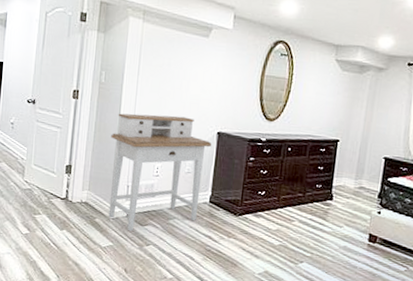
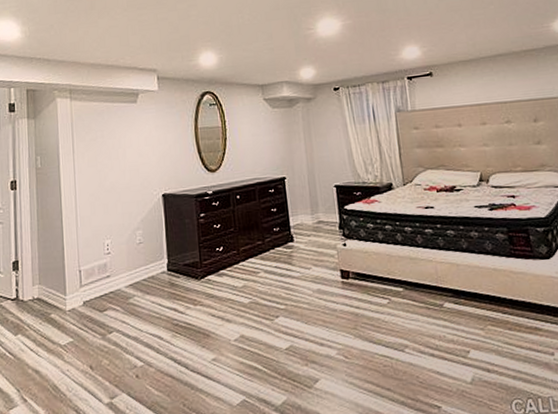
desk: present [108,113,212,232] -> none [55,185,159,321]

